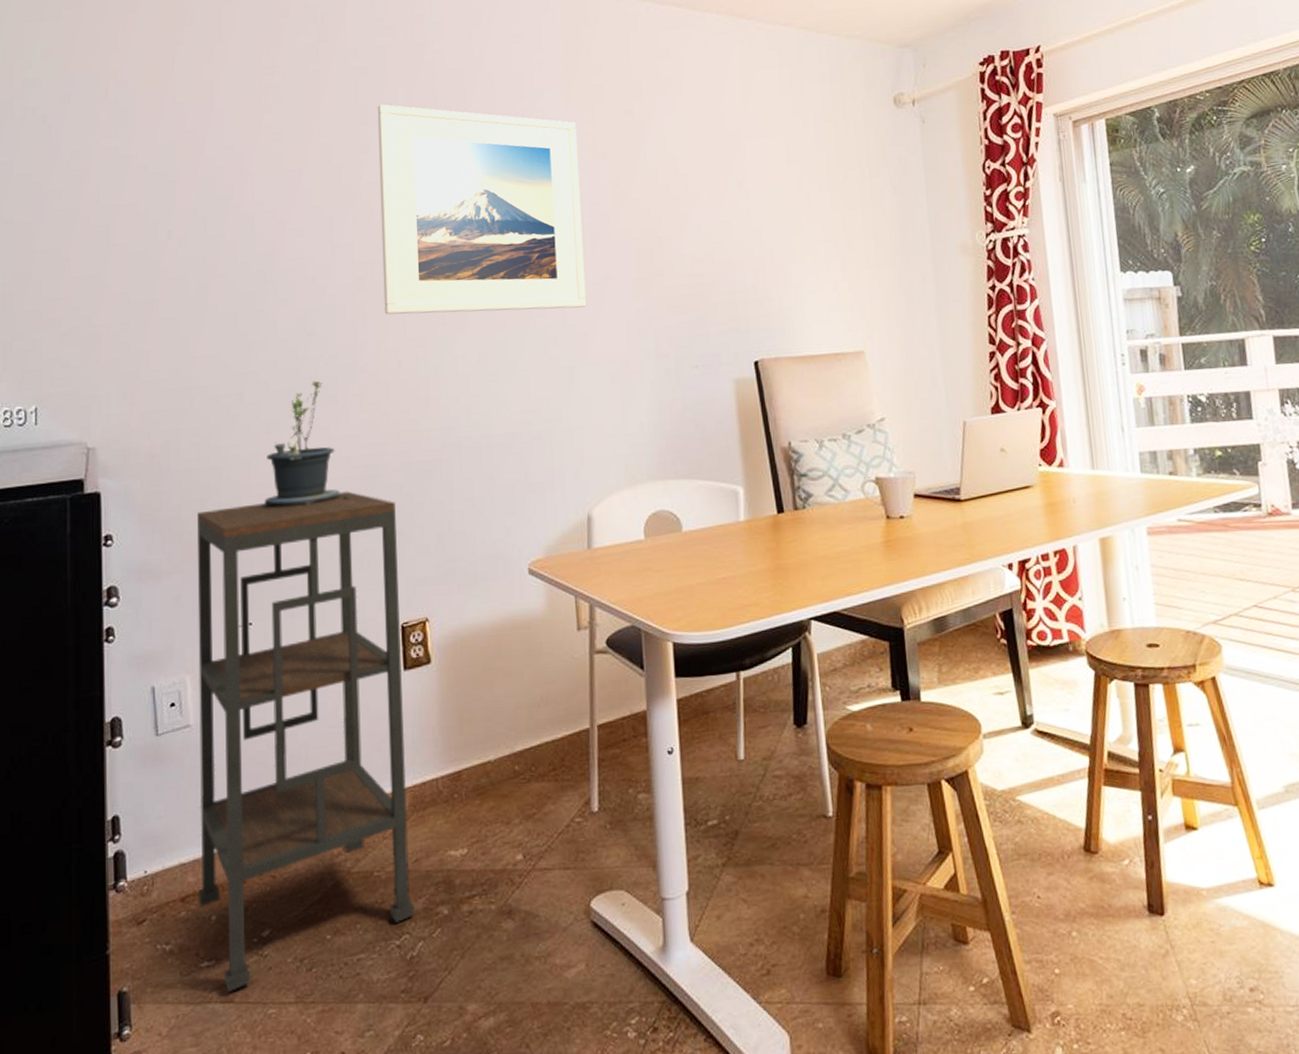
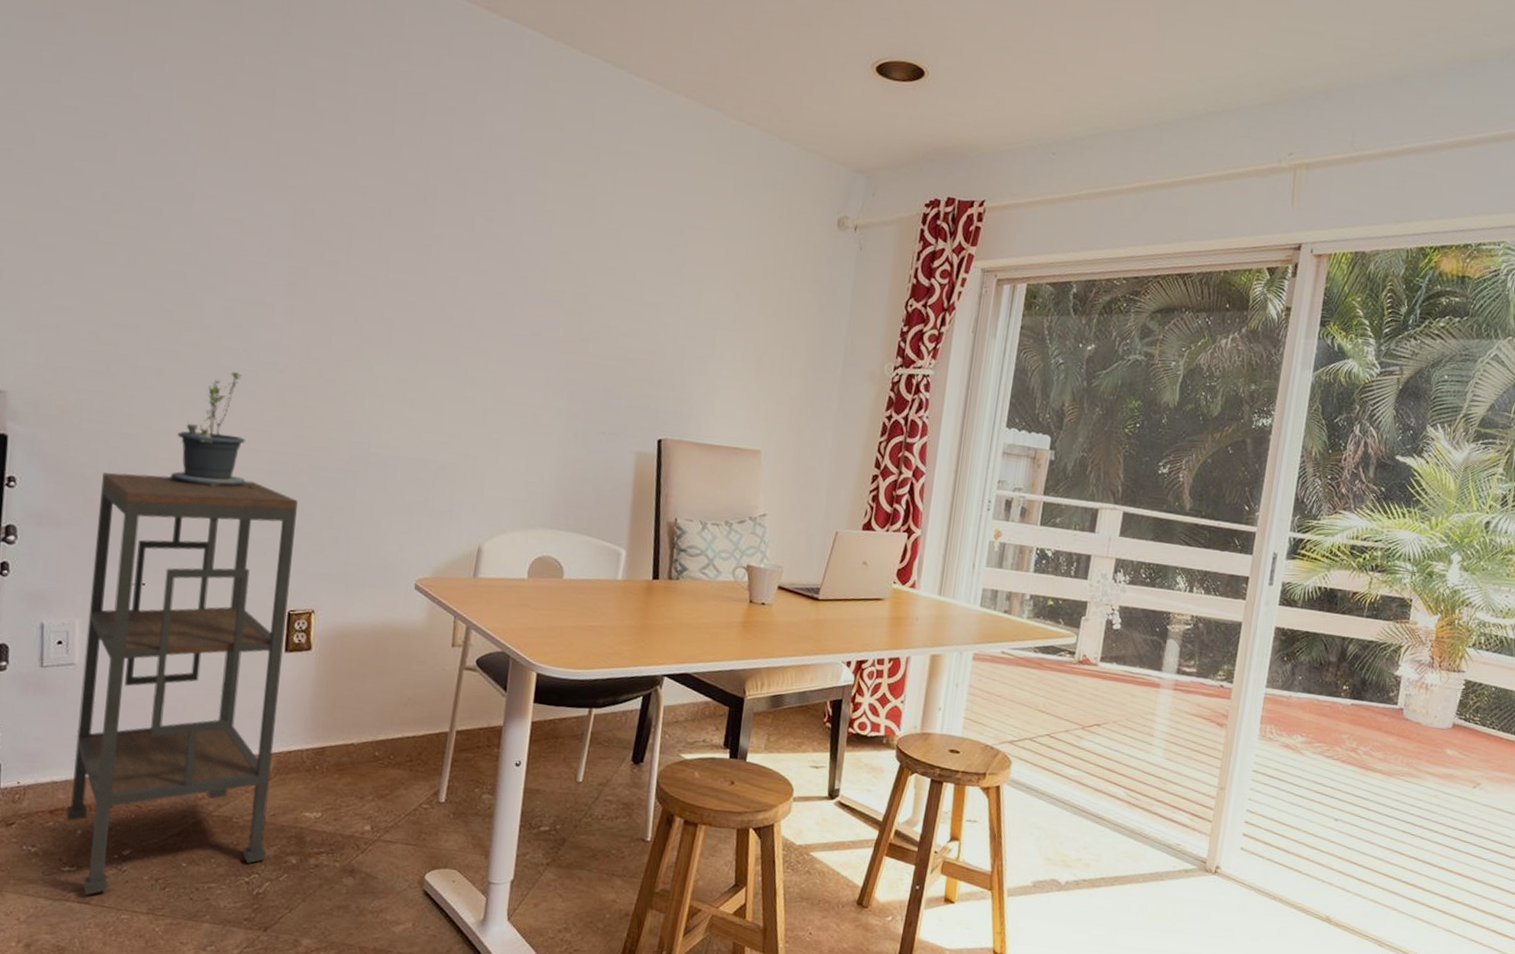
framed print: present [377,104,587,315] -> none [312,112,530,356]

